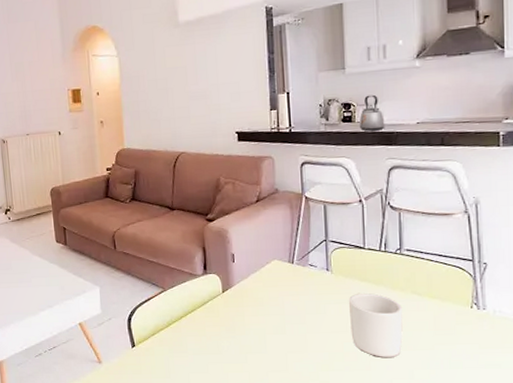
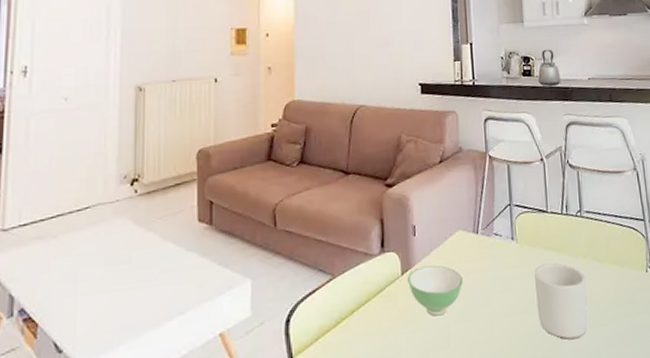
bowl: none [228,287,279,327] -> present [408,265,464,316]

